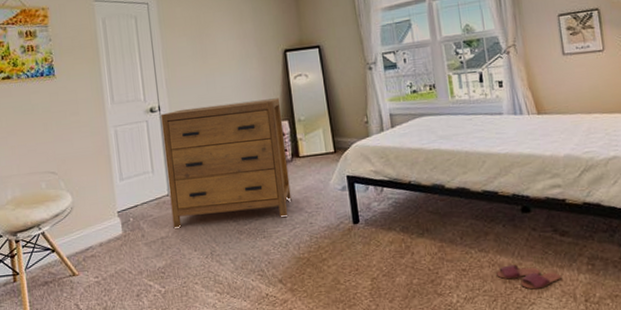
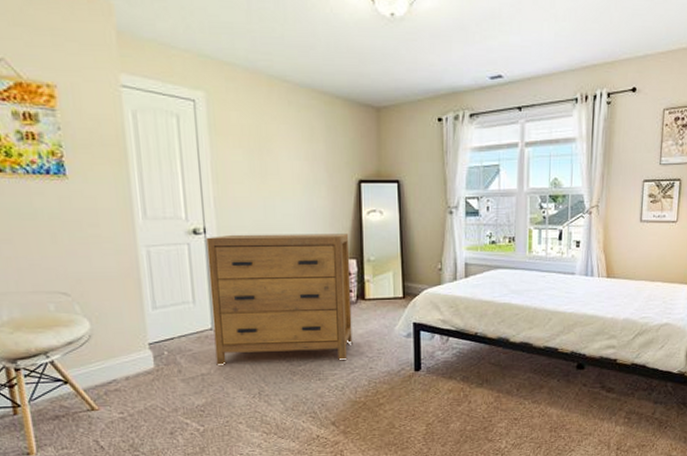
slippers: present [496,264,561,290] -> none [545,416,601,438]

